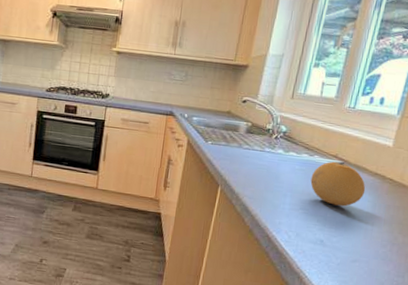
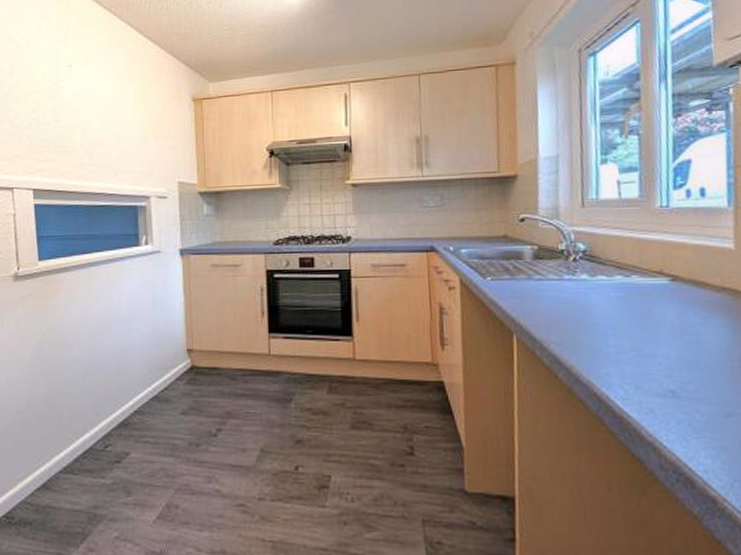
fruit: present [310,161,366,207] -> none [634,279,715,339]

